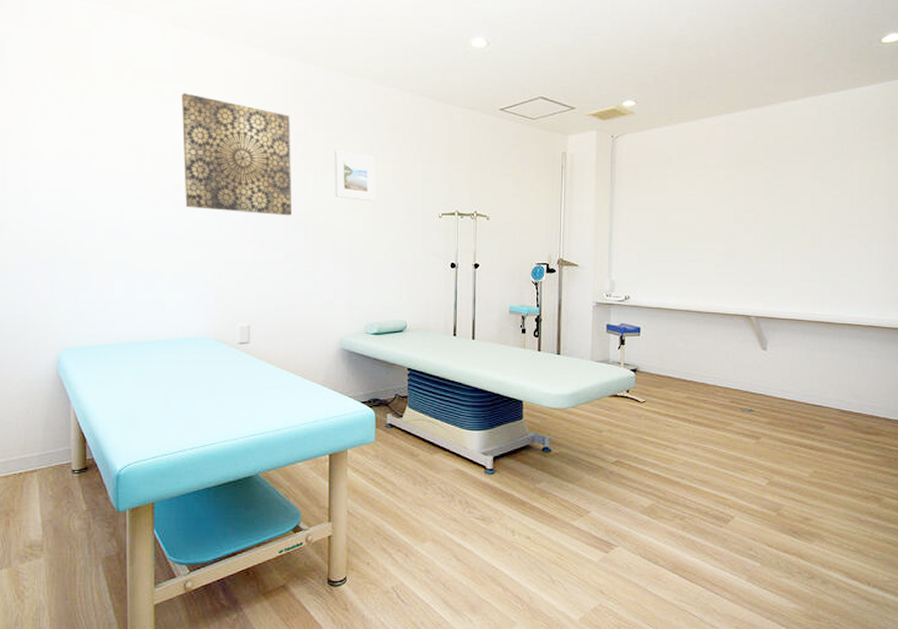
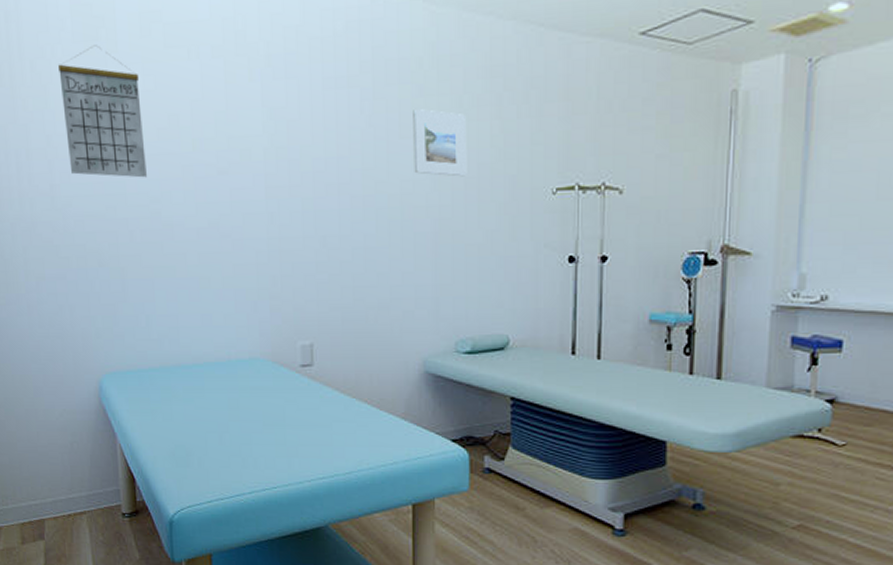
calendar: none [38,82,112,189] -> present [58,45,147,178]
wall art: present [181,93,293,216] -> none [220,47,361,202]

